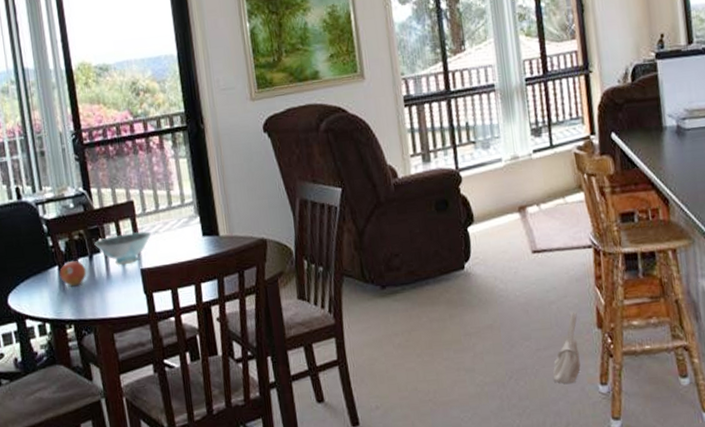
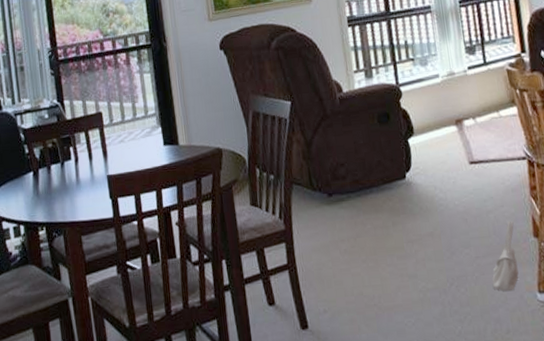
fruit: present [59,261,87,287] -> none [34,167,59,191]
bowl: present [94,230,152,266] -> none [66,140,118,172]

